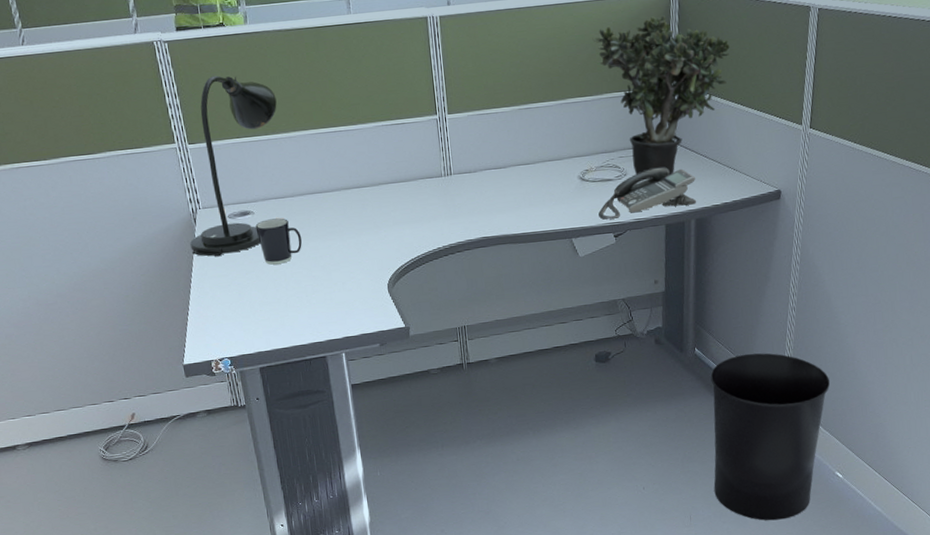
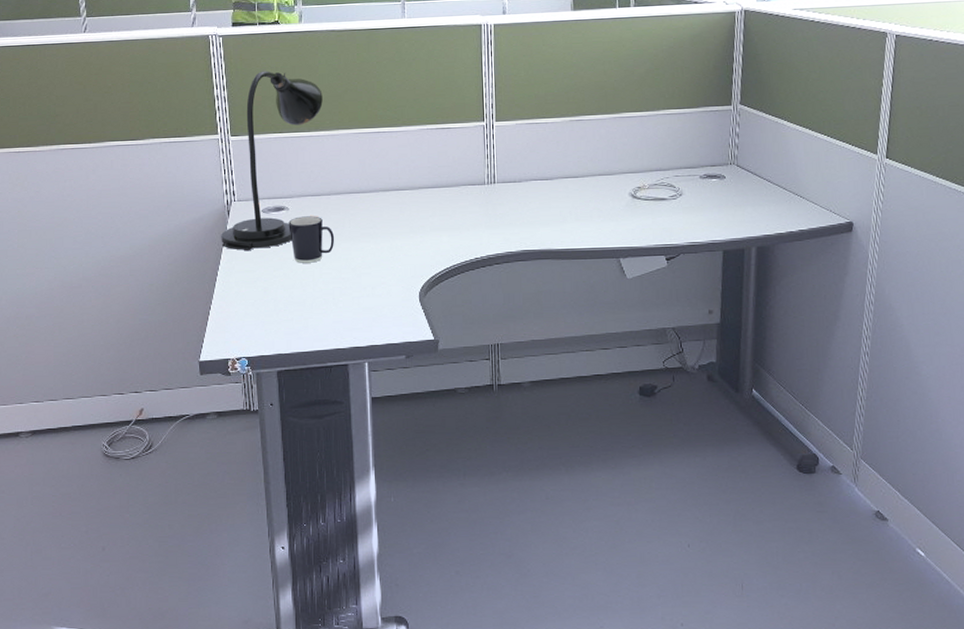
potted plant: present [592,15,730,179] -> none [651,34,798,201]
telephone: present [598,167,697,220] -> none [650,189,759,241]
waste bin: present [710,353,831,521] -> none [769,400,910,600]

